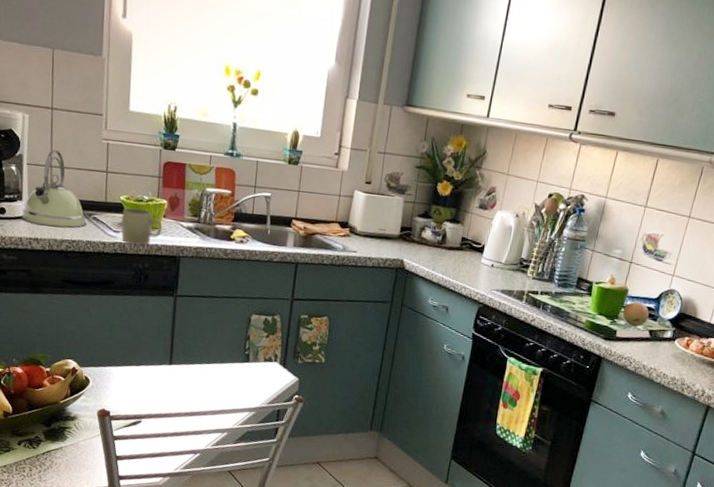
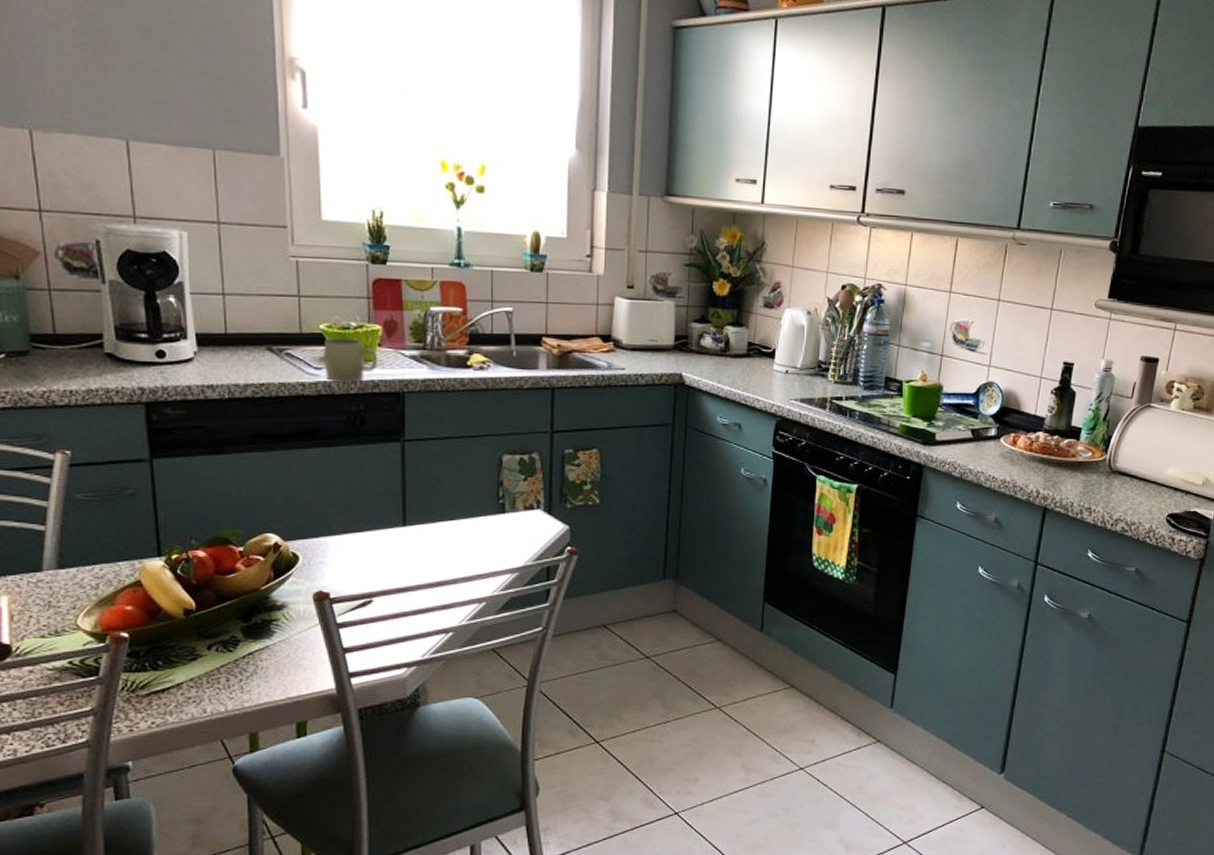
kettle: present [21,149,87,228] -> none [188,273,277,369]
fruit: present [623,301,649,327] -> none [940,398,969,427]

